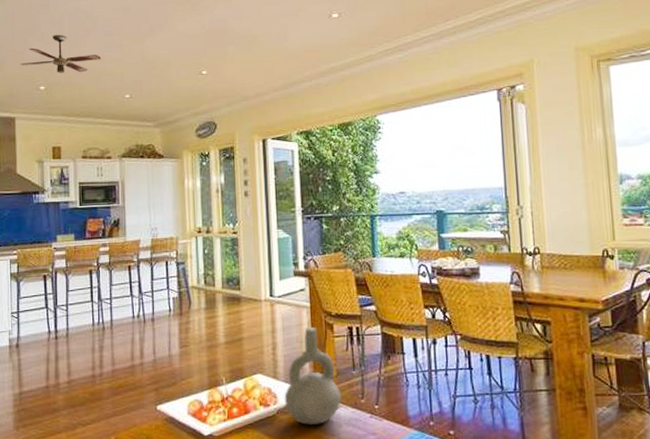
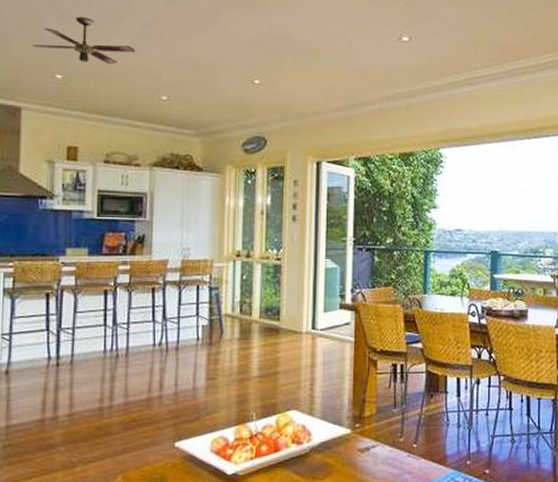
decorative vase: present [284,326,342,426] -> none [319,362,381,465]

